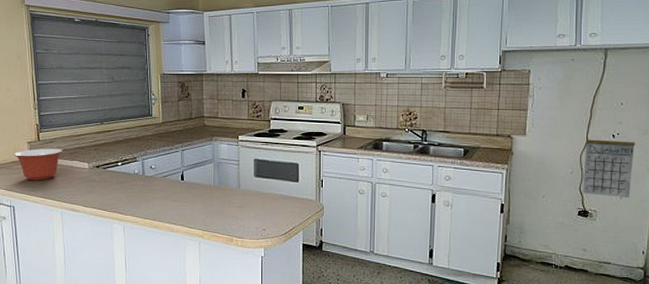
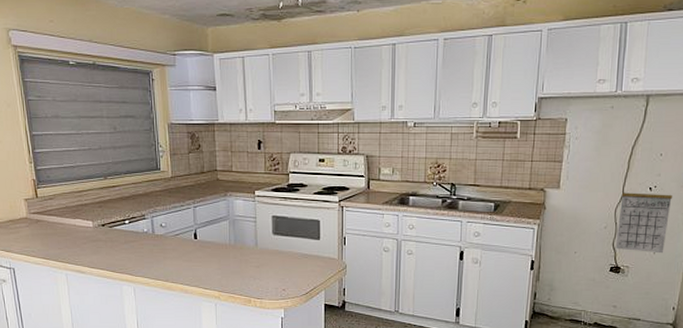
mixing bowl: present [15,148,62,181] -> none [11,206,63,241]

